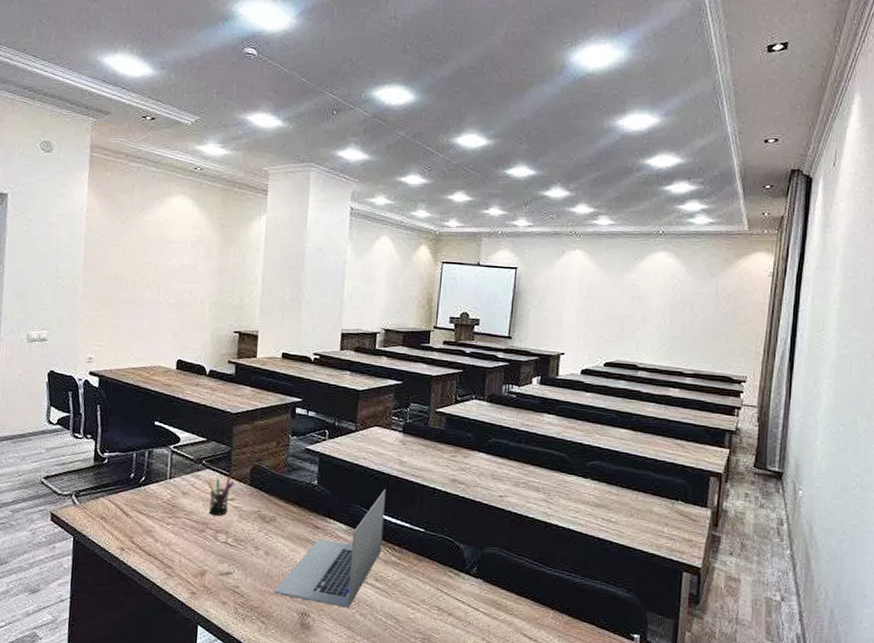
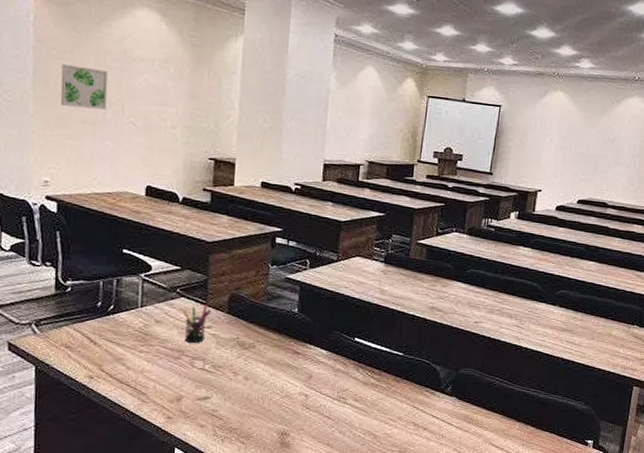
wall art: none [105,250,147,290] -> present [60,64,109,110]
laptop: present [273,489,386,608] -> none [253,316,367,427]

